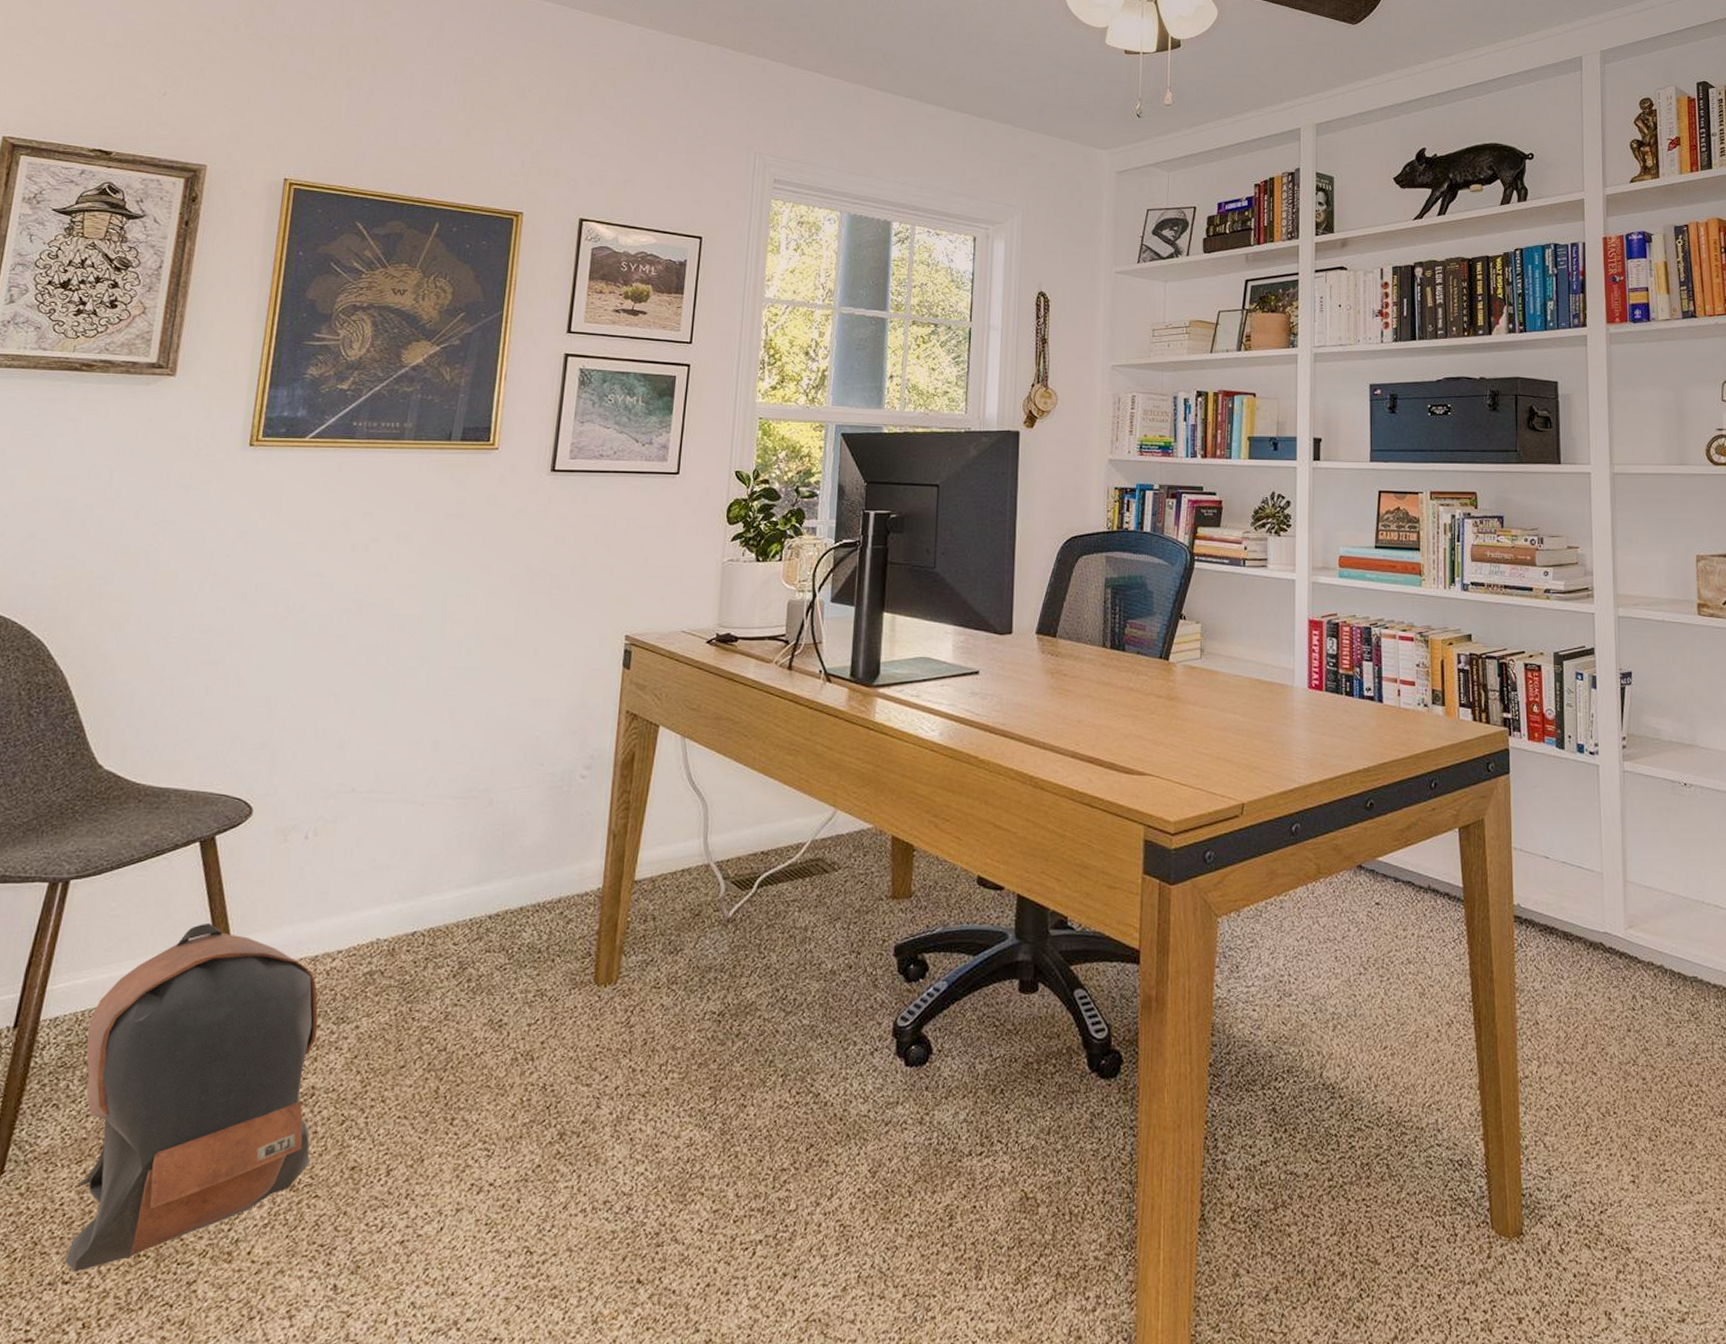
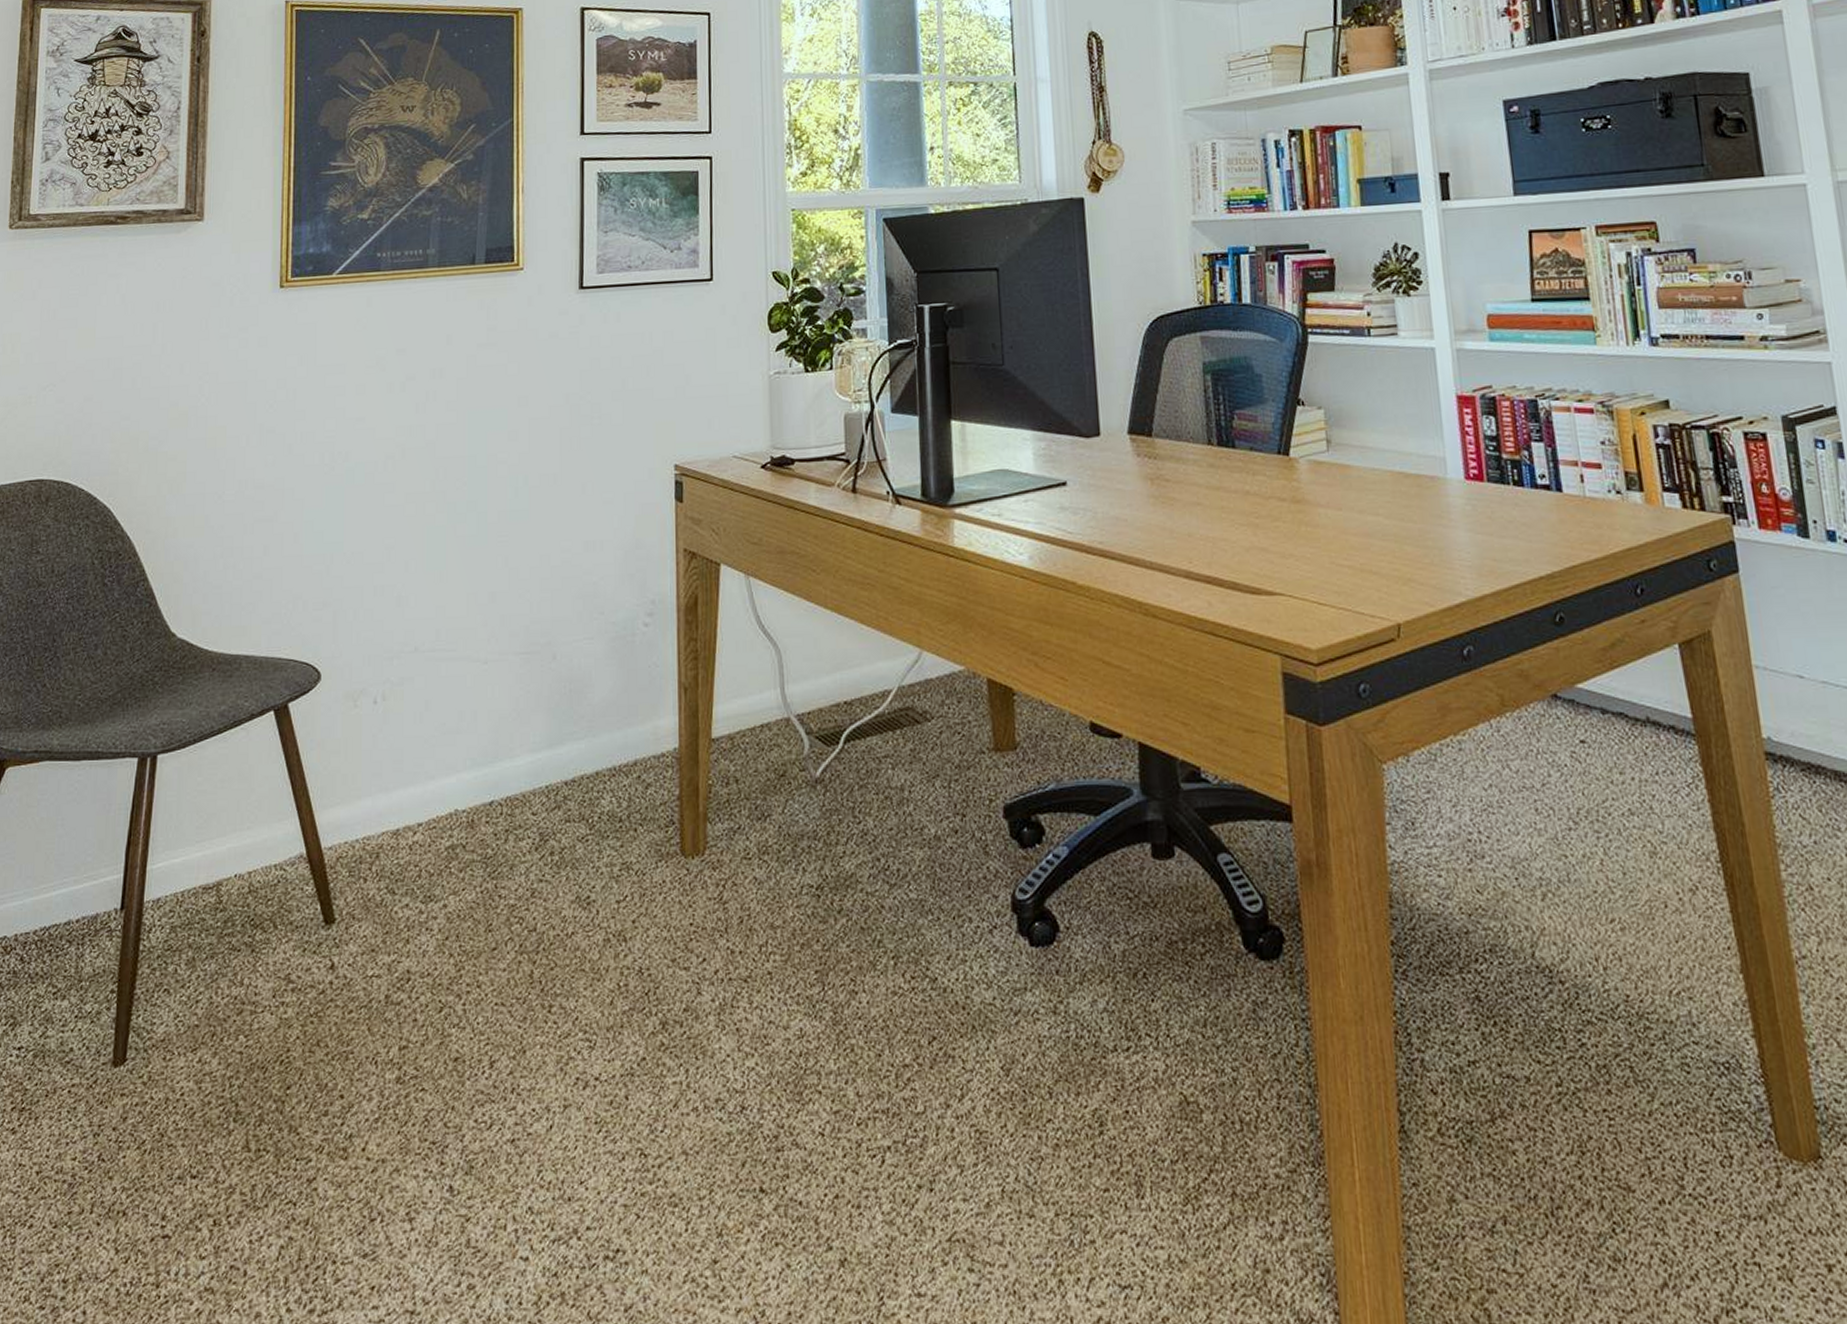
backpack: present [65,922,318,1273] -> none [188,796,412,1167]

